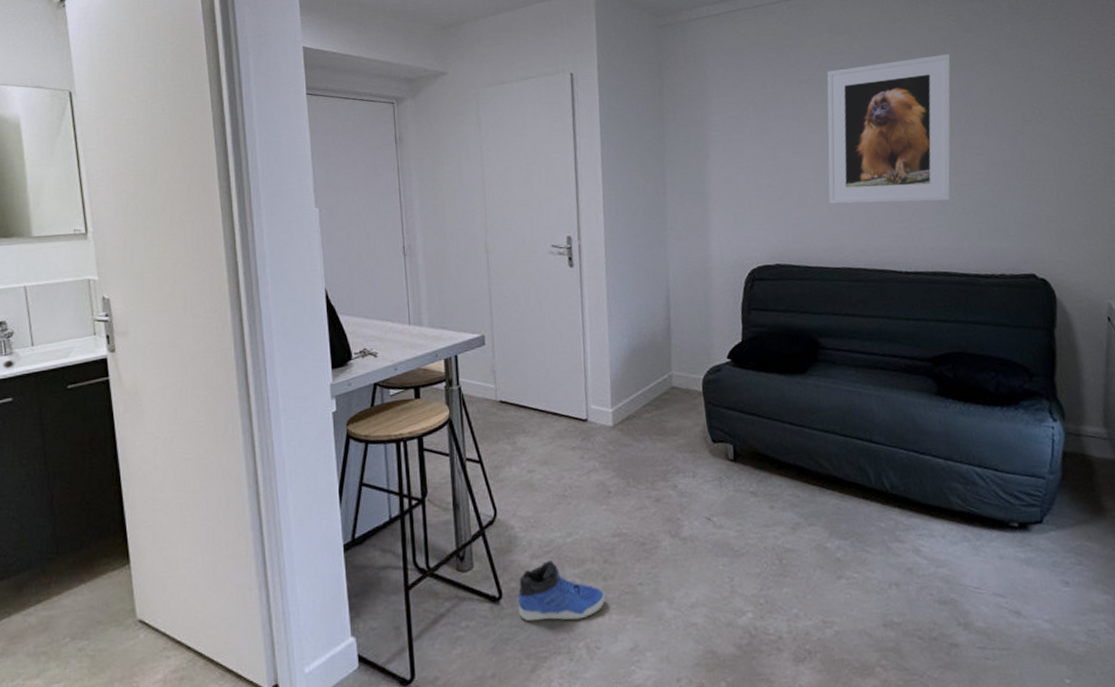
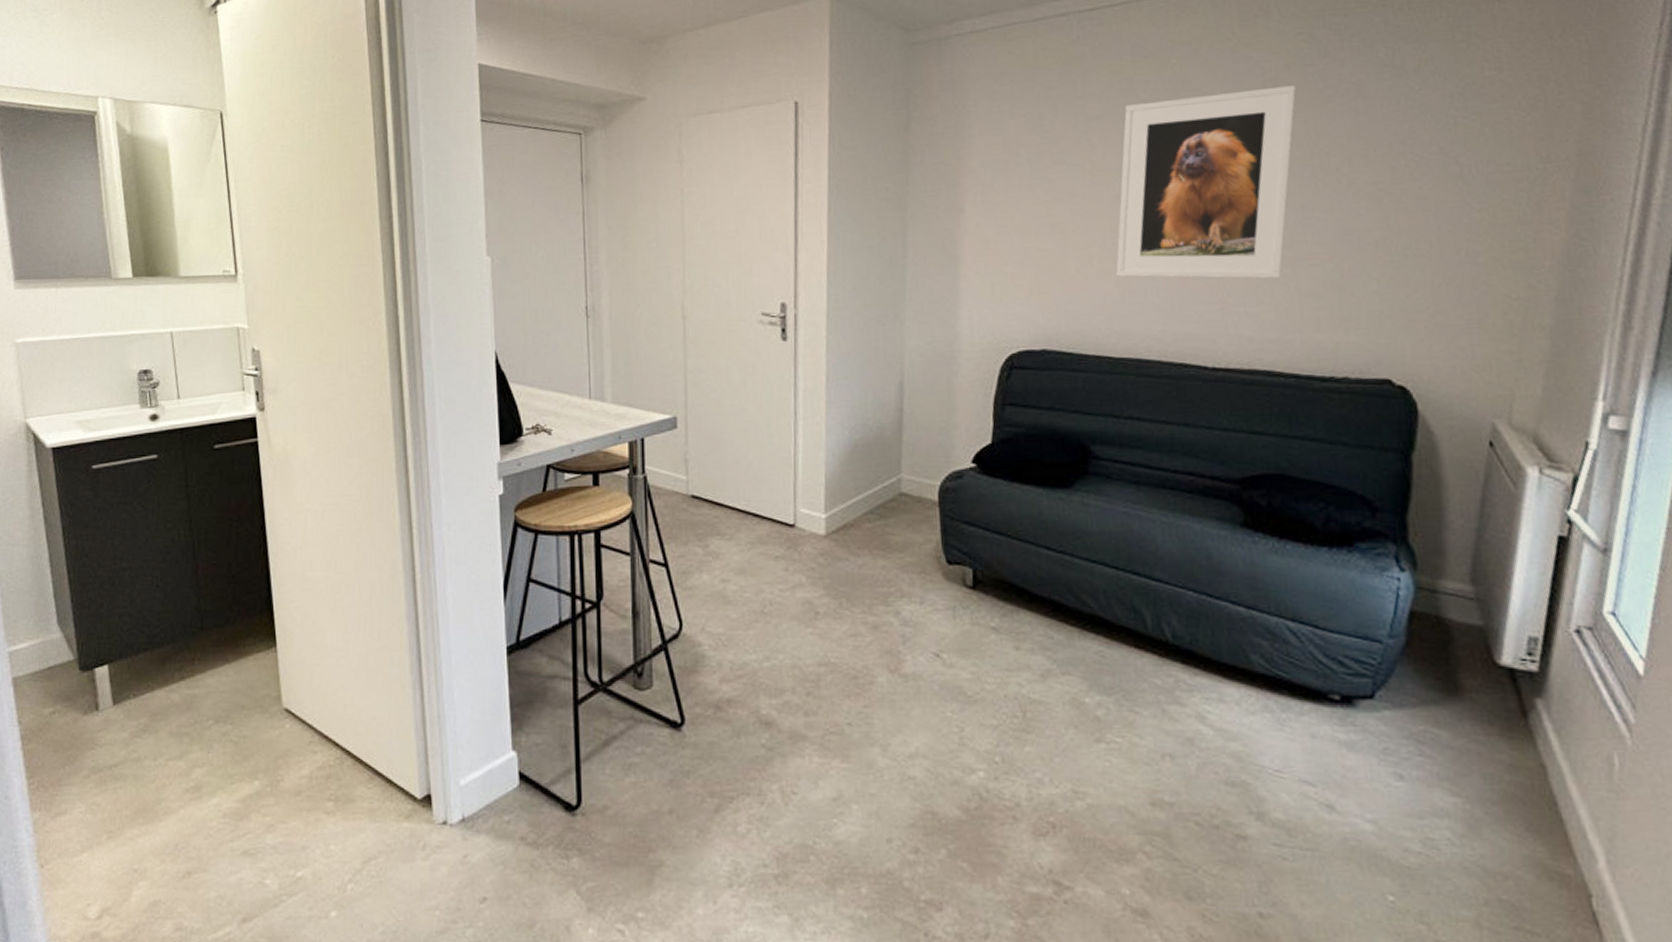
sneaker: present [518,561,606,622] -> none [702,687,806,758]

